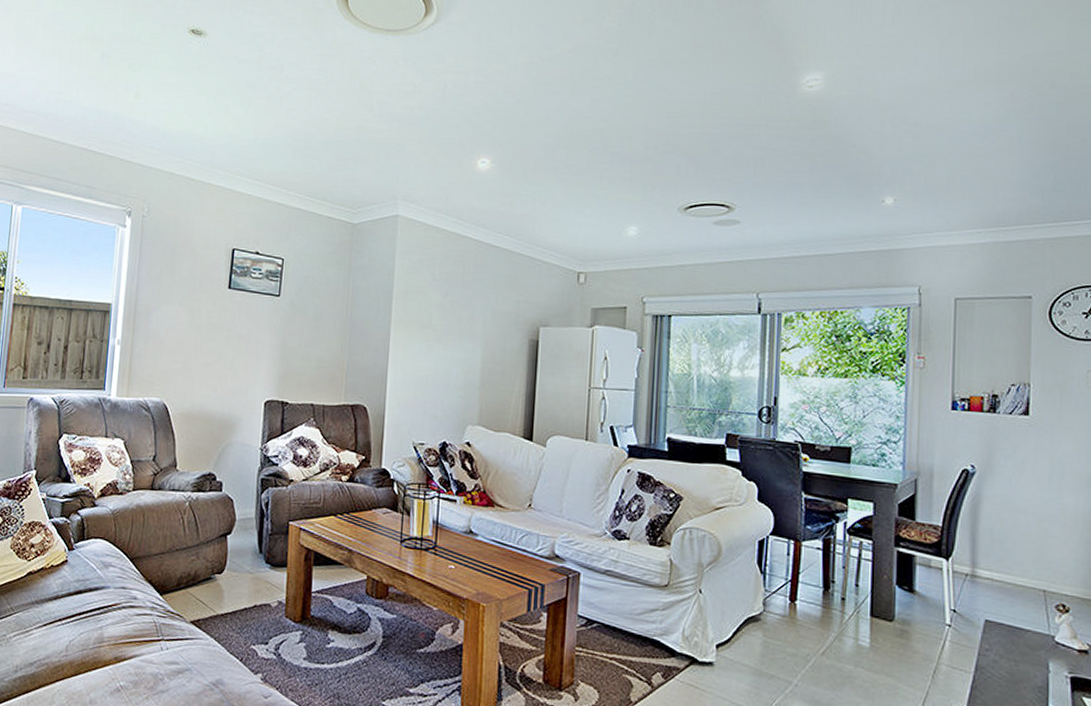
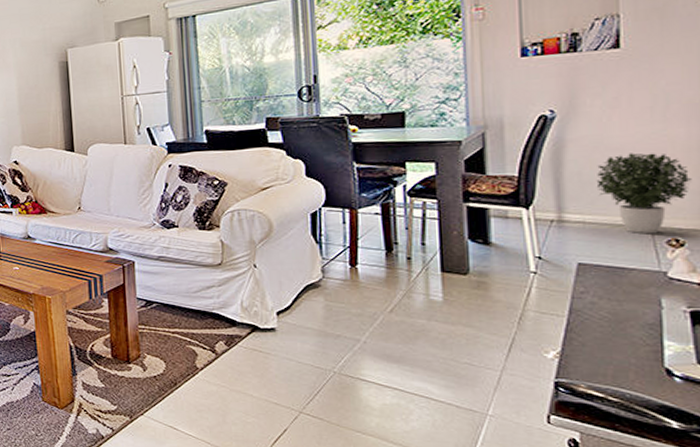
potted plant: none [1004,516,1077,598] -> present [596,153,691,234]

